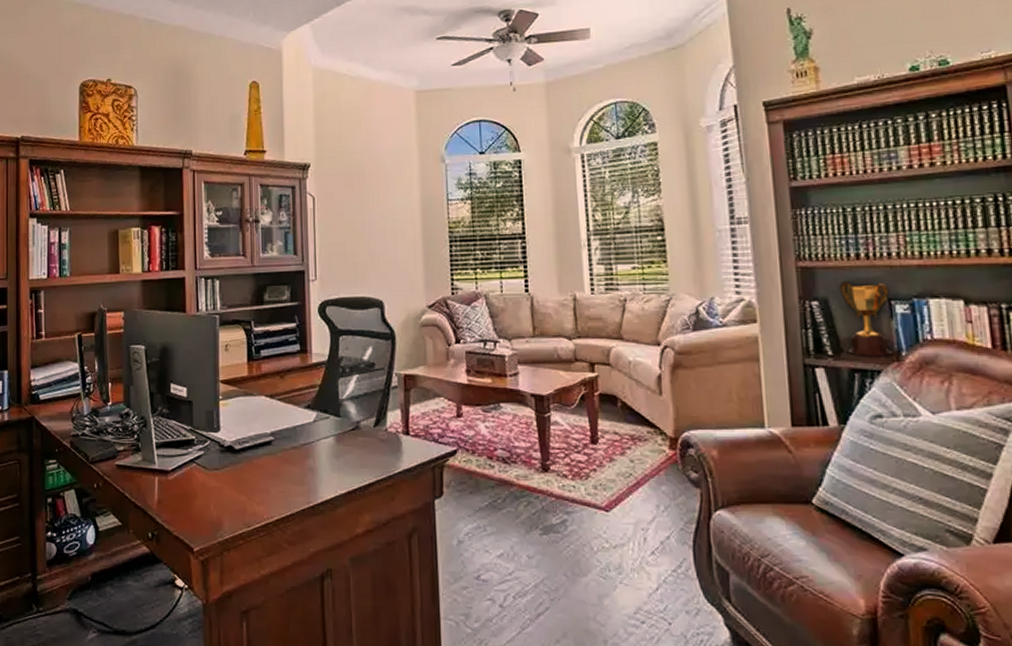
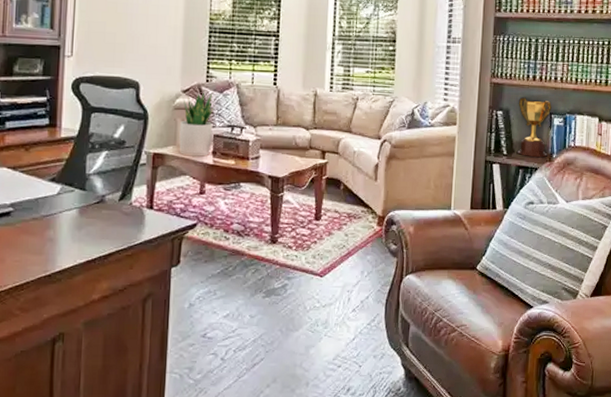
planter: none [429,305,464,376] -> present [179,91,215,157]

